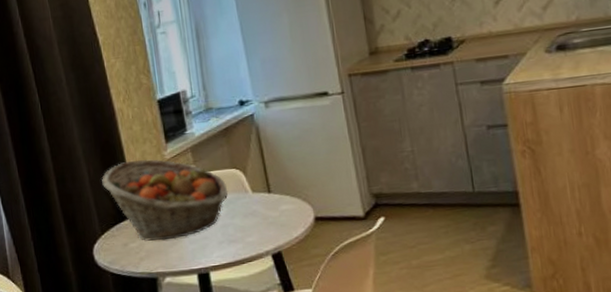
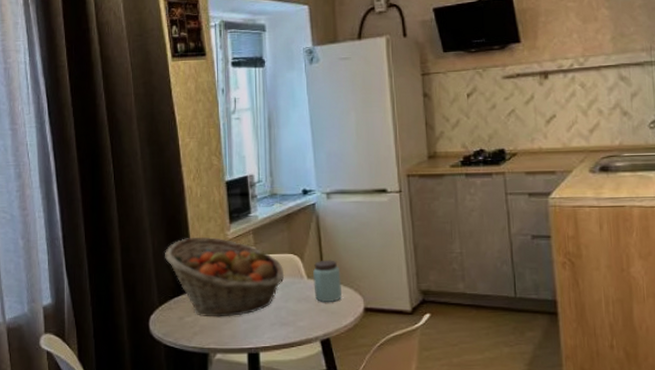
peanut butter: none [257,171,291,215] -> present [313,260,343,302]

